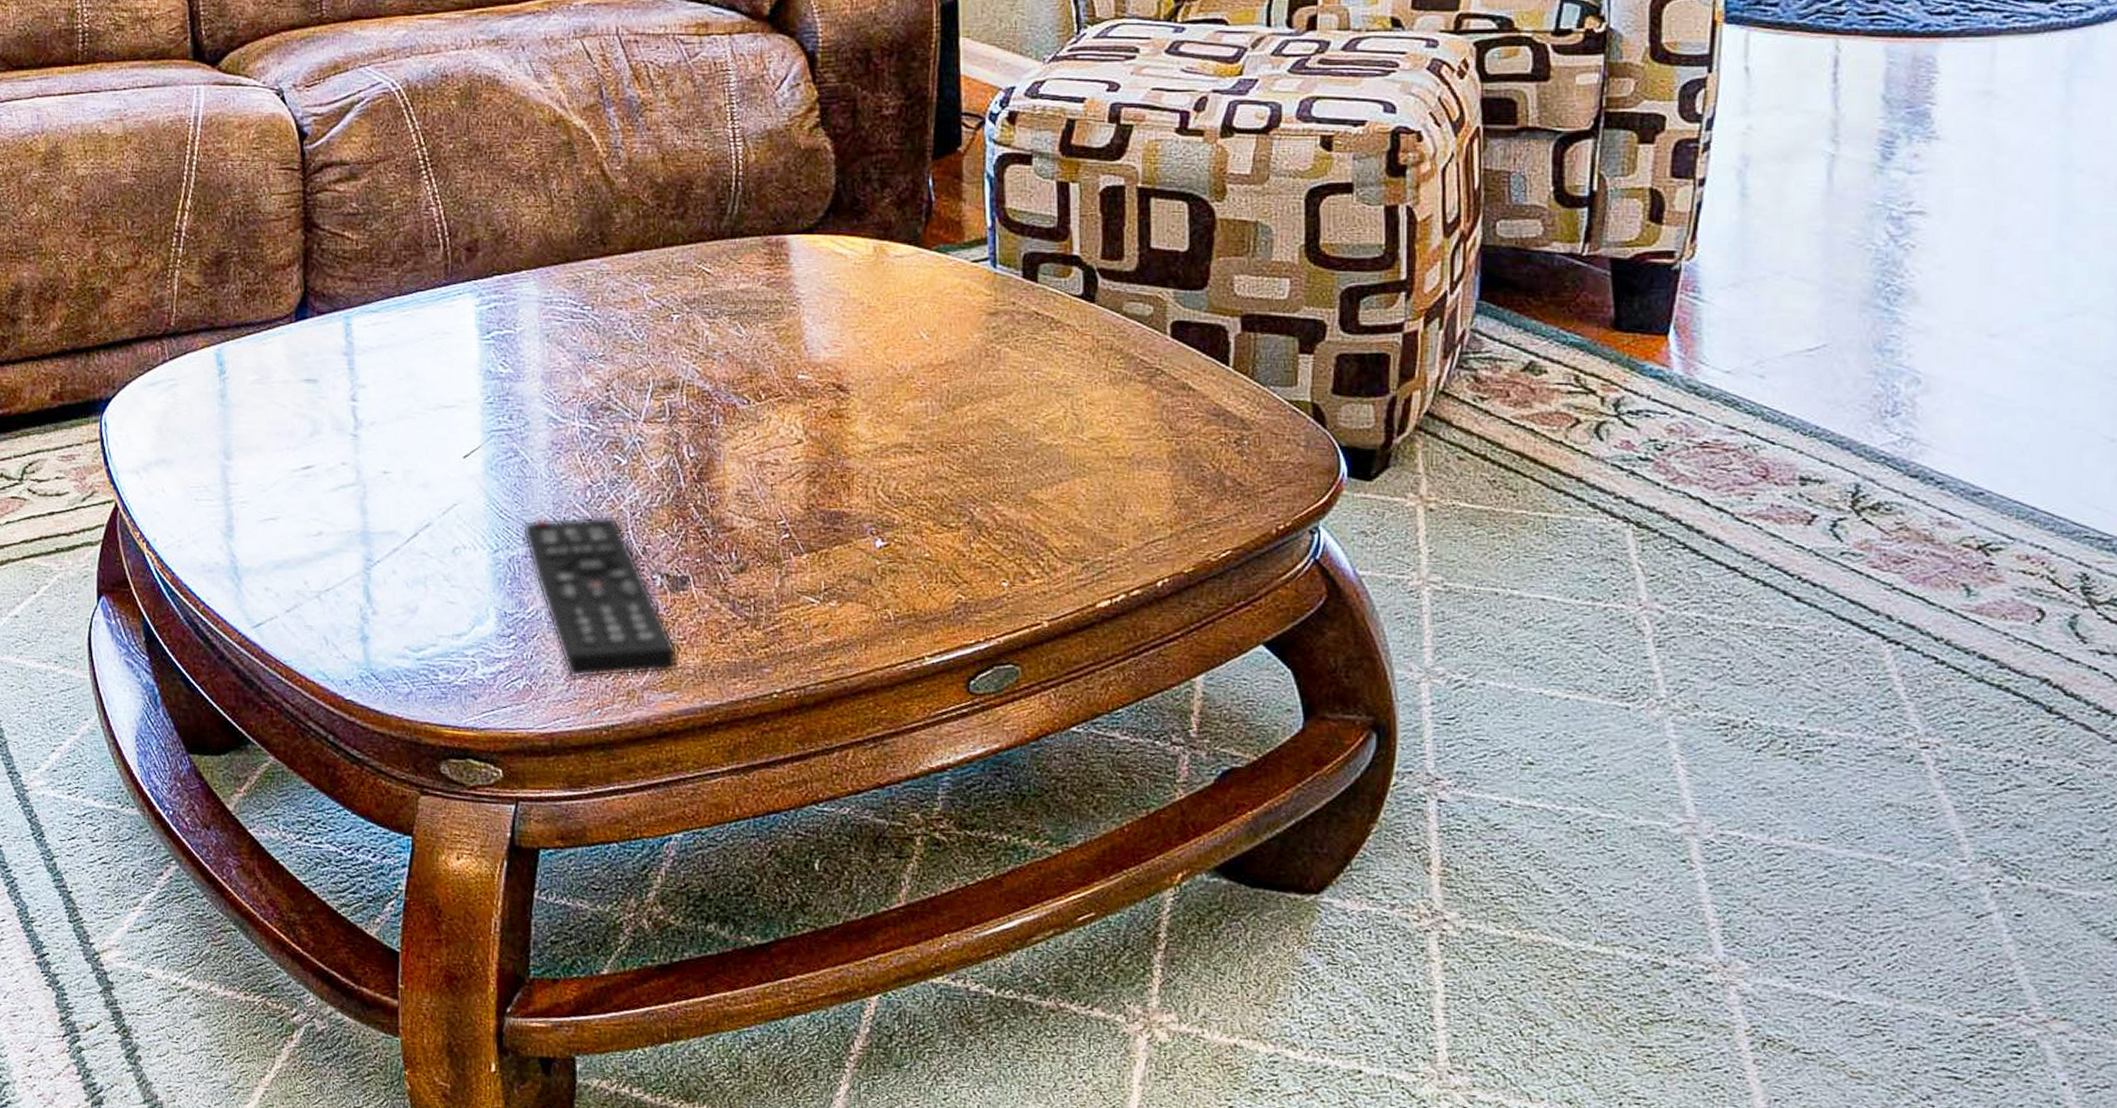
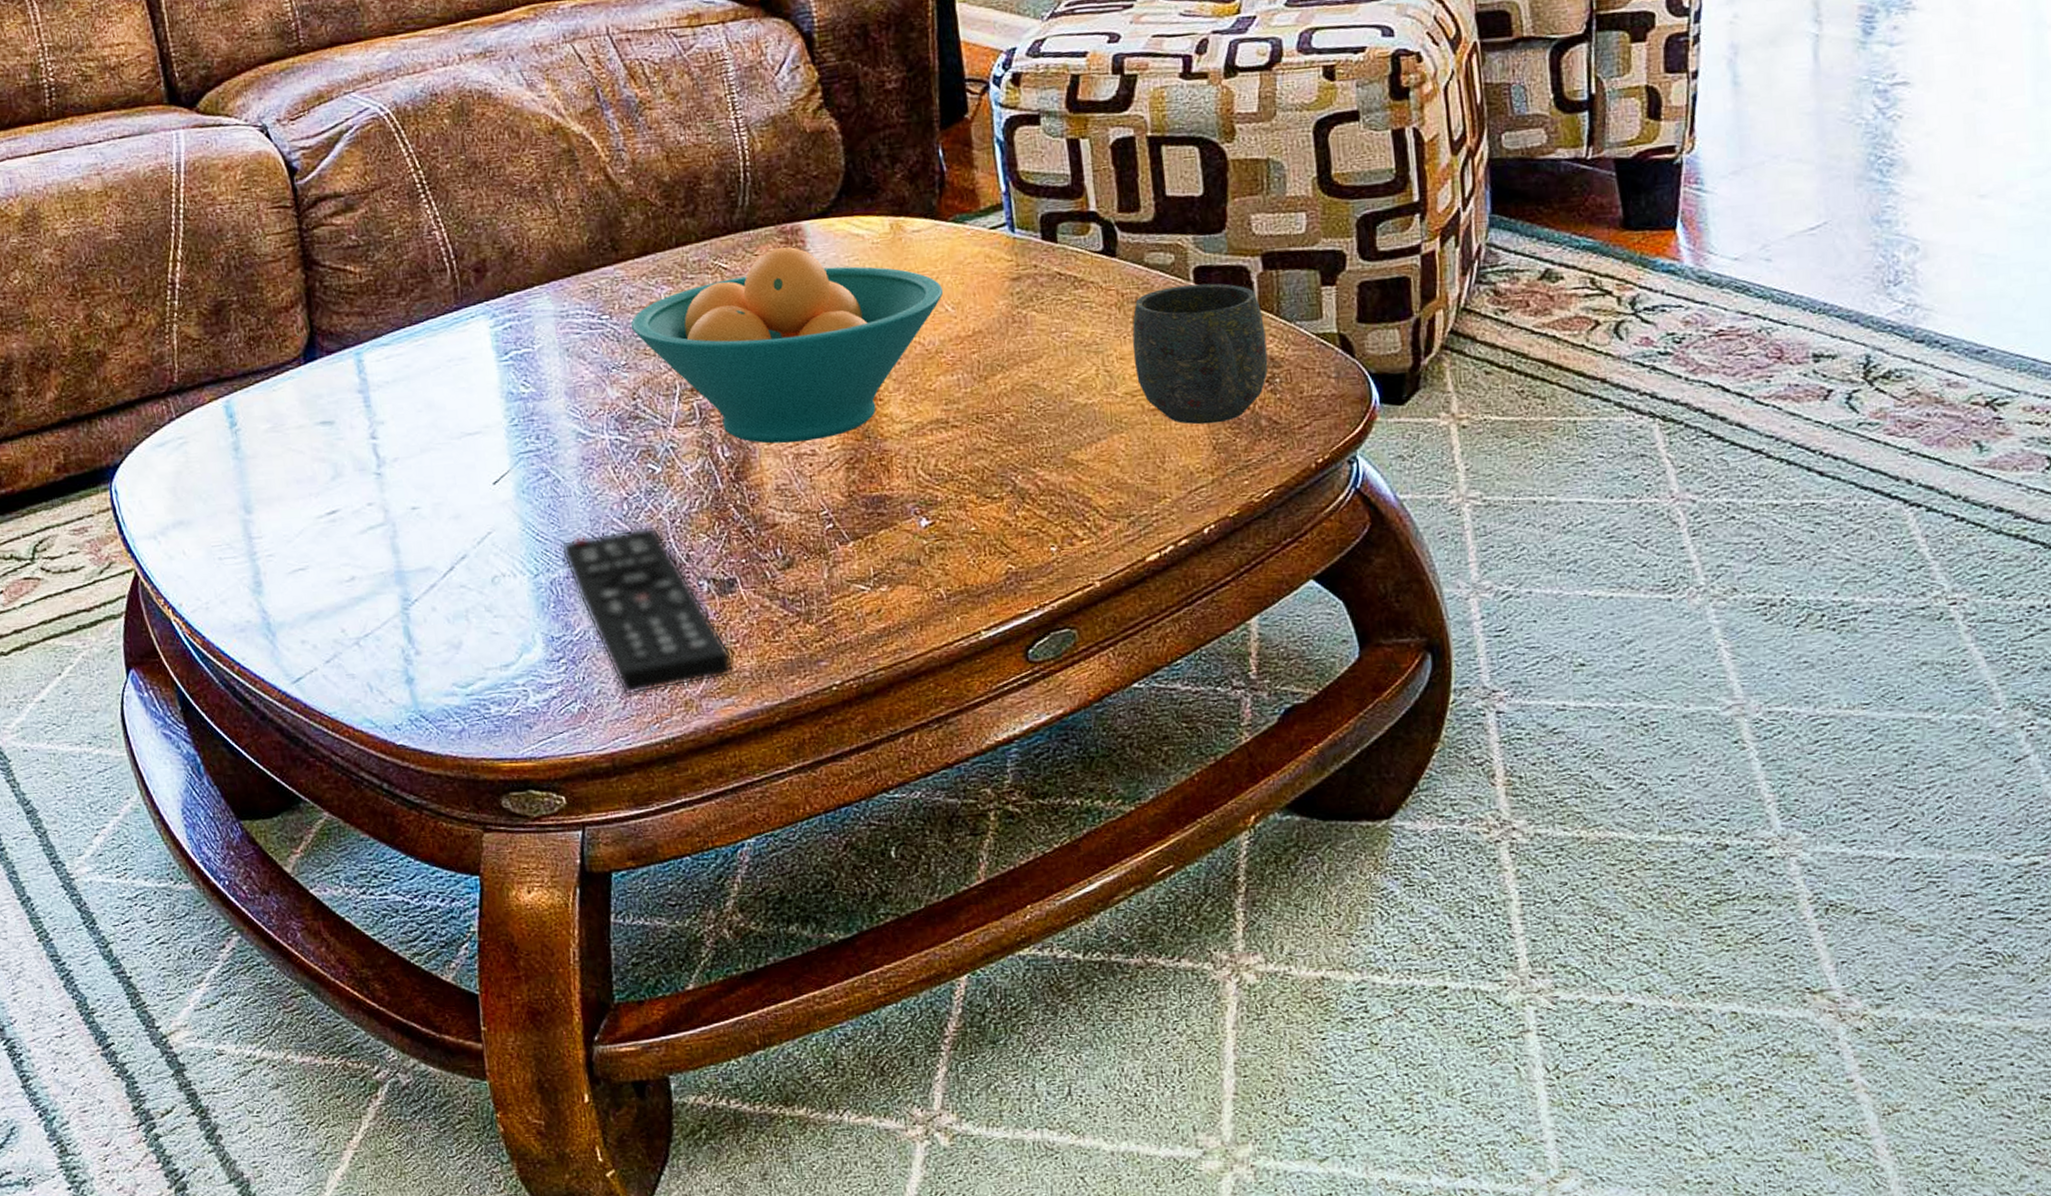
fruit bowl: none [611,259,920,451] -> present [630,247,944,444]
mug: none [1103,338,1238,478] -> present [1132,283,1268,425]

